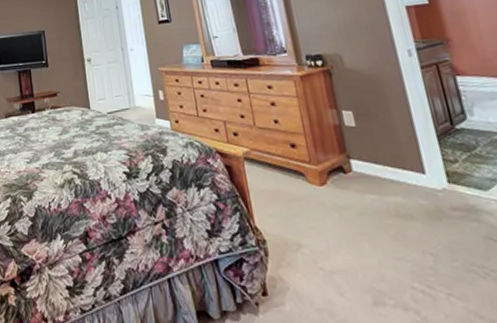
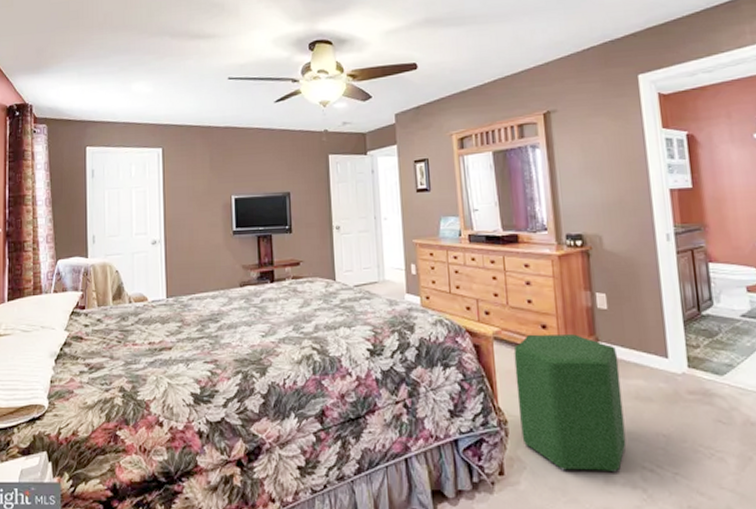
ottoman: none [265,152,392,293] -> present [514,334,627,473]

